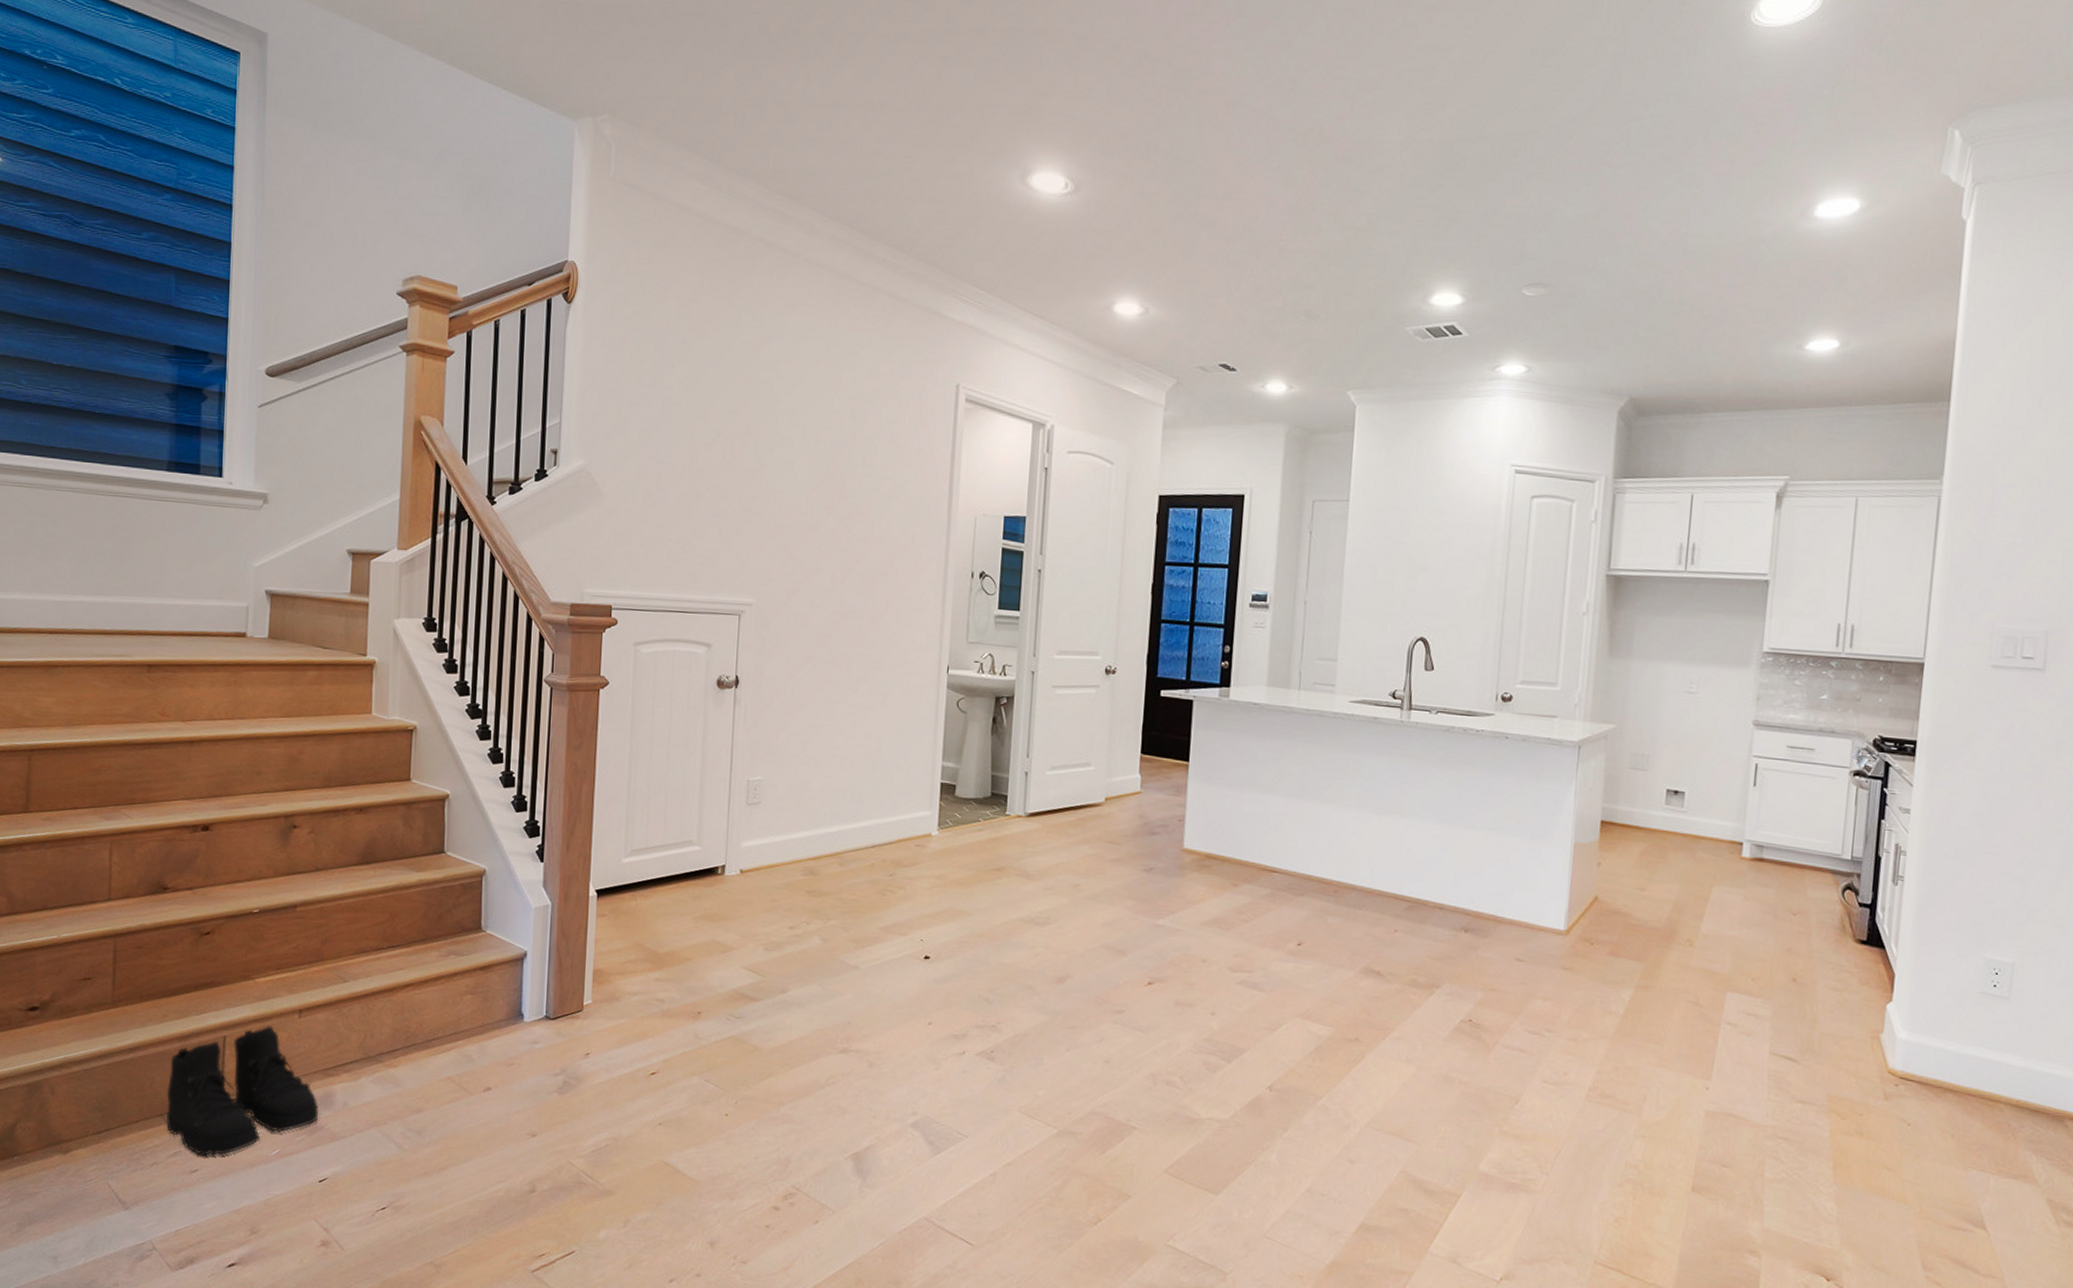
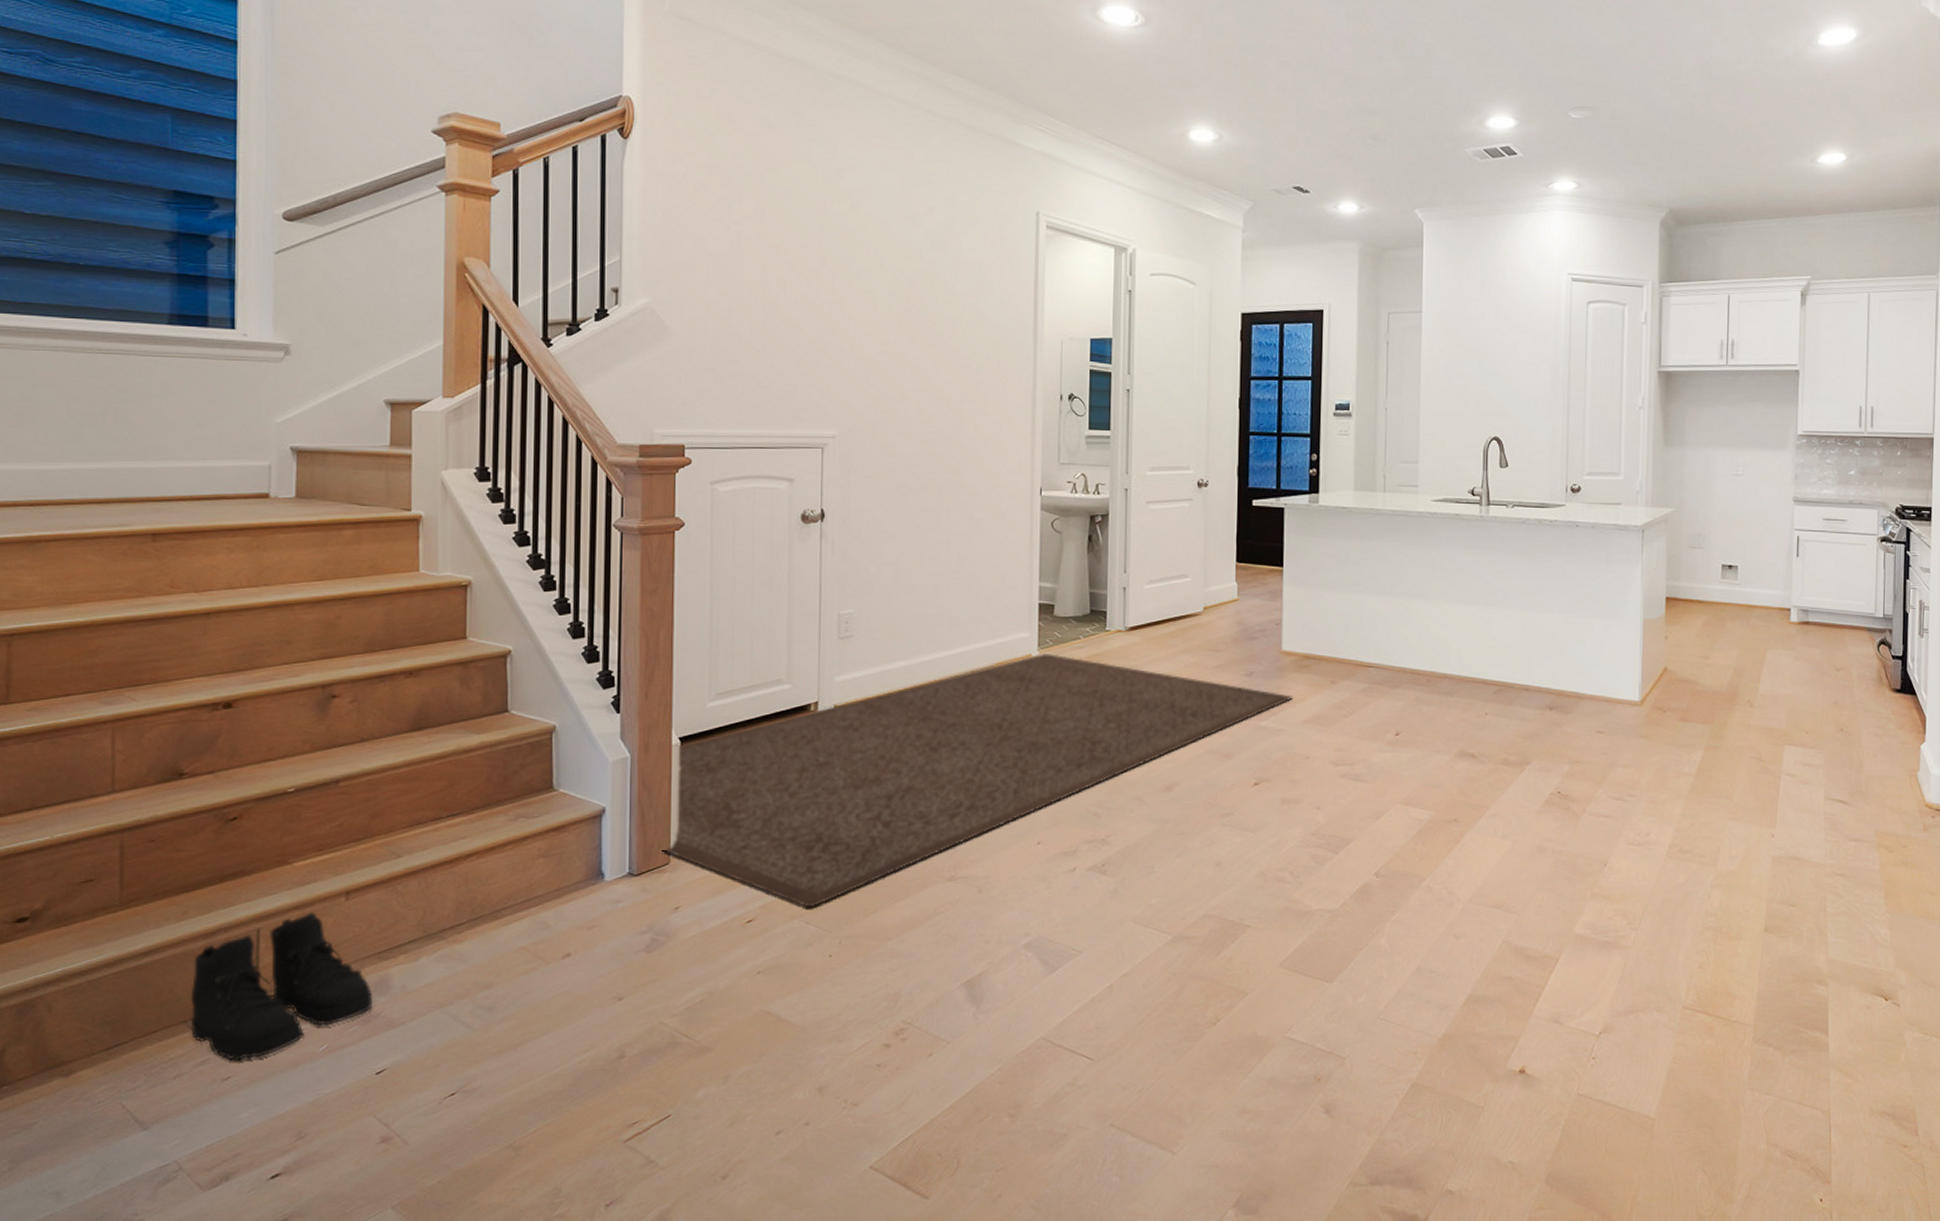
rug: none [576,834,1193,1066] -> present [662,654,1293,908]

